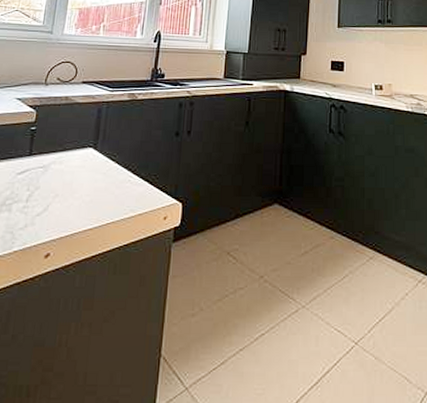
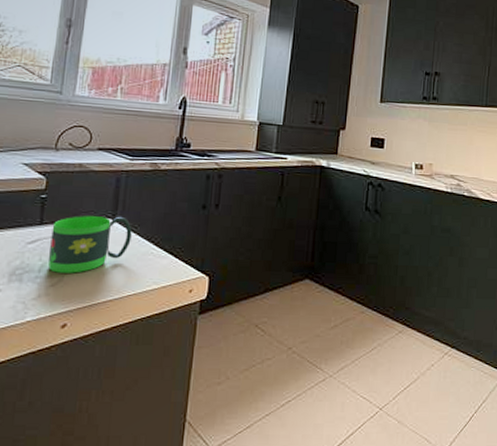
mug: none [35,146,111,202] -> present [48,216,132,273]

